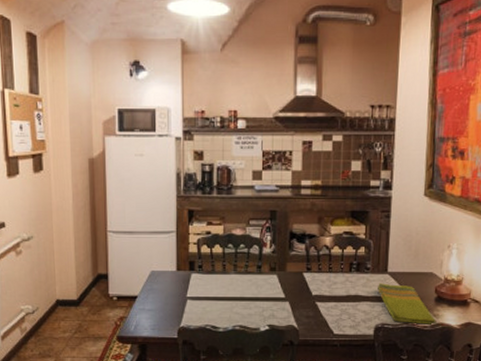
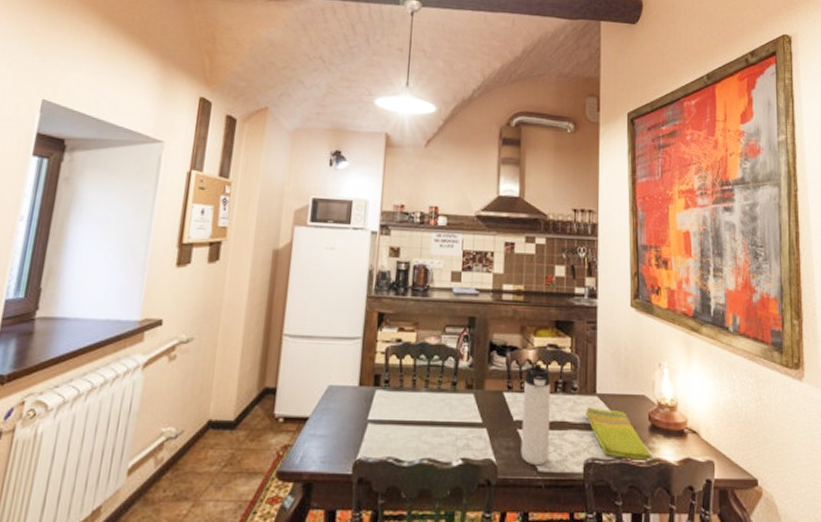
thermos bottle: none [319,248,346,330] -> present [521,363,551,466]

